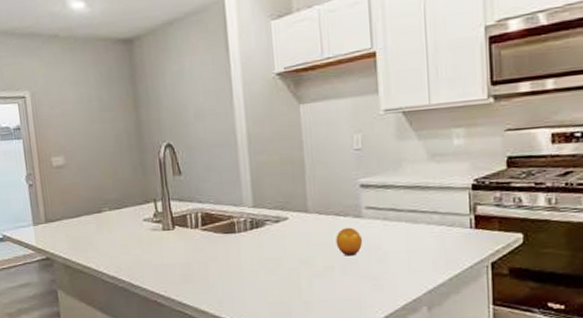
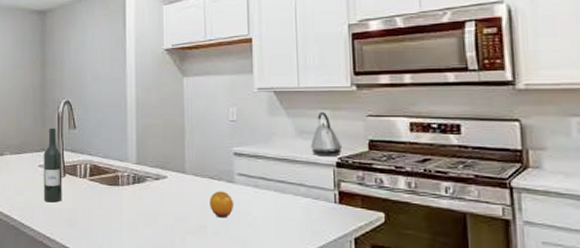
wine bottle: none [147,176,174,259] -> present [43,128,62,203]
kettle: none [443,129,479,180] -> present [310,111,343,157]

